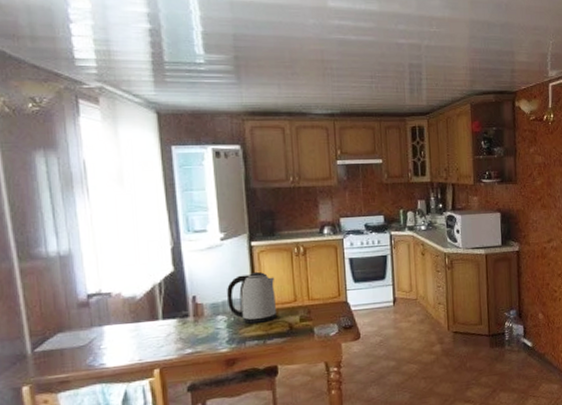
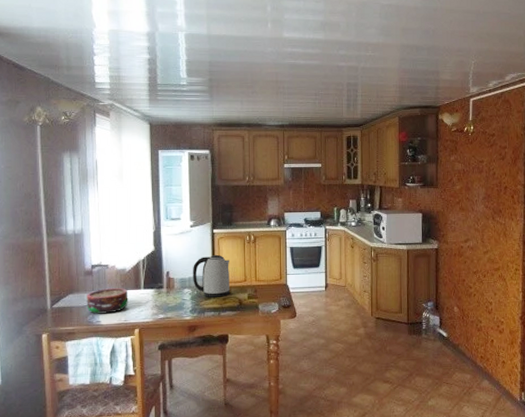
bowl: none [83,320,143,356] -> present [86,288,128,314]

